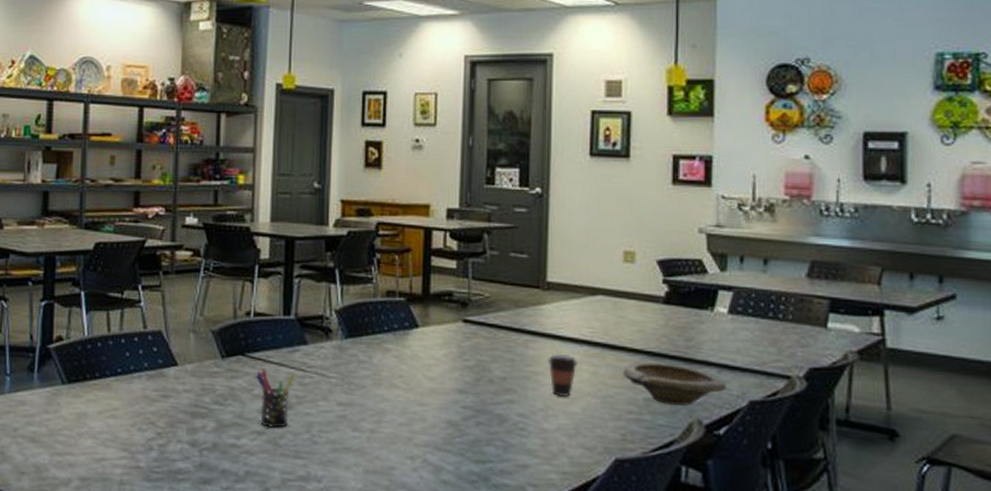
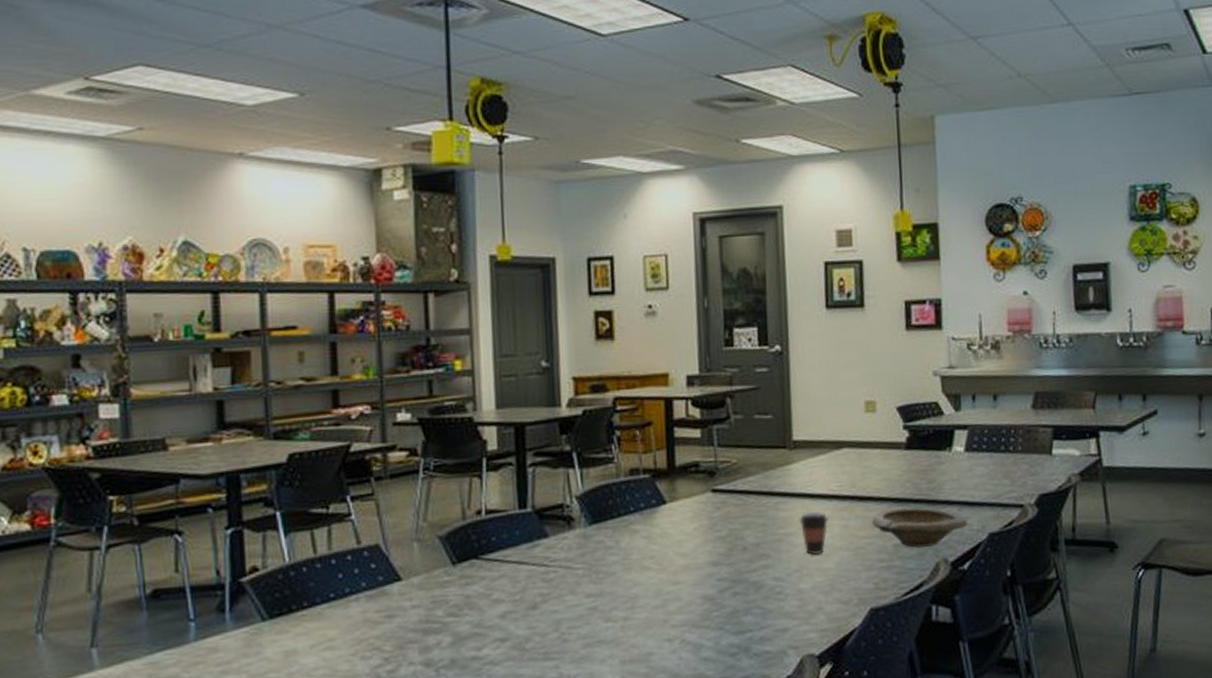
pen holder: present [256,368,296,429] -> none [493,569,538,633]

